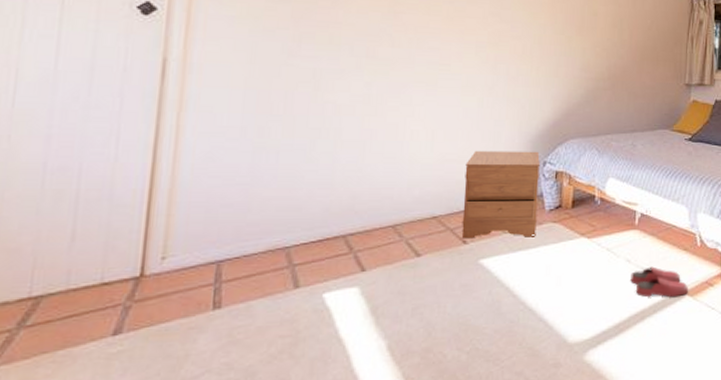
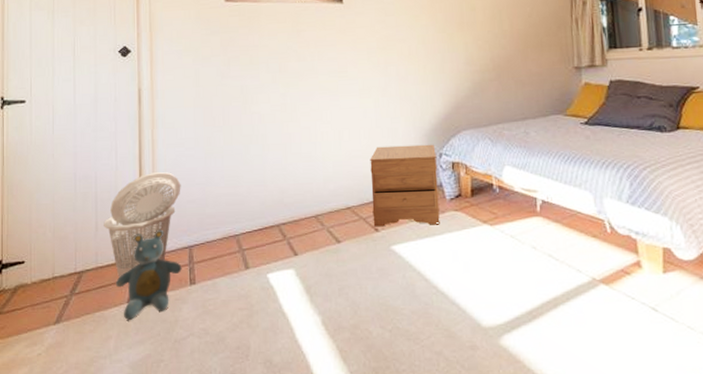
laundry basket: none [85,166,214,303] -> present [104,171,181,278]
teddy bear: none [95,240,204,358] -> present [115,229,182,320]
slippers: present [630,266,688,297] -> none [538,253,602,284]

